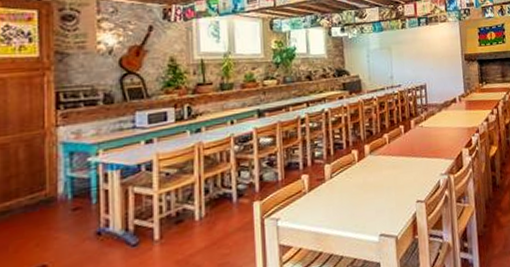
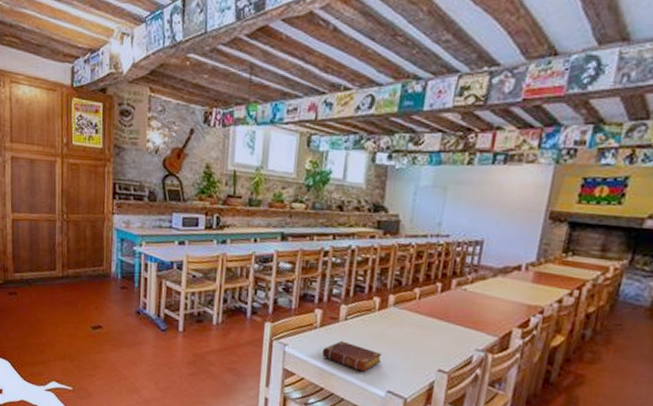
book: none [314,199,370,224] -> present [322,340,383,372]

